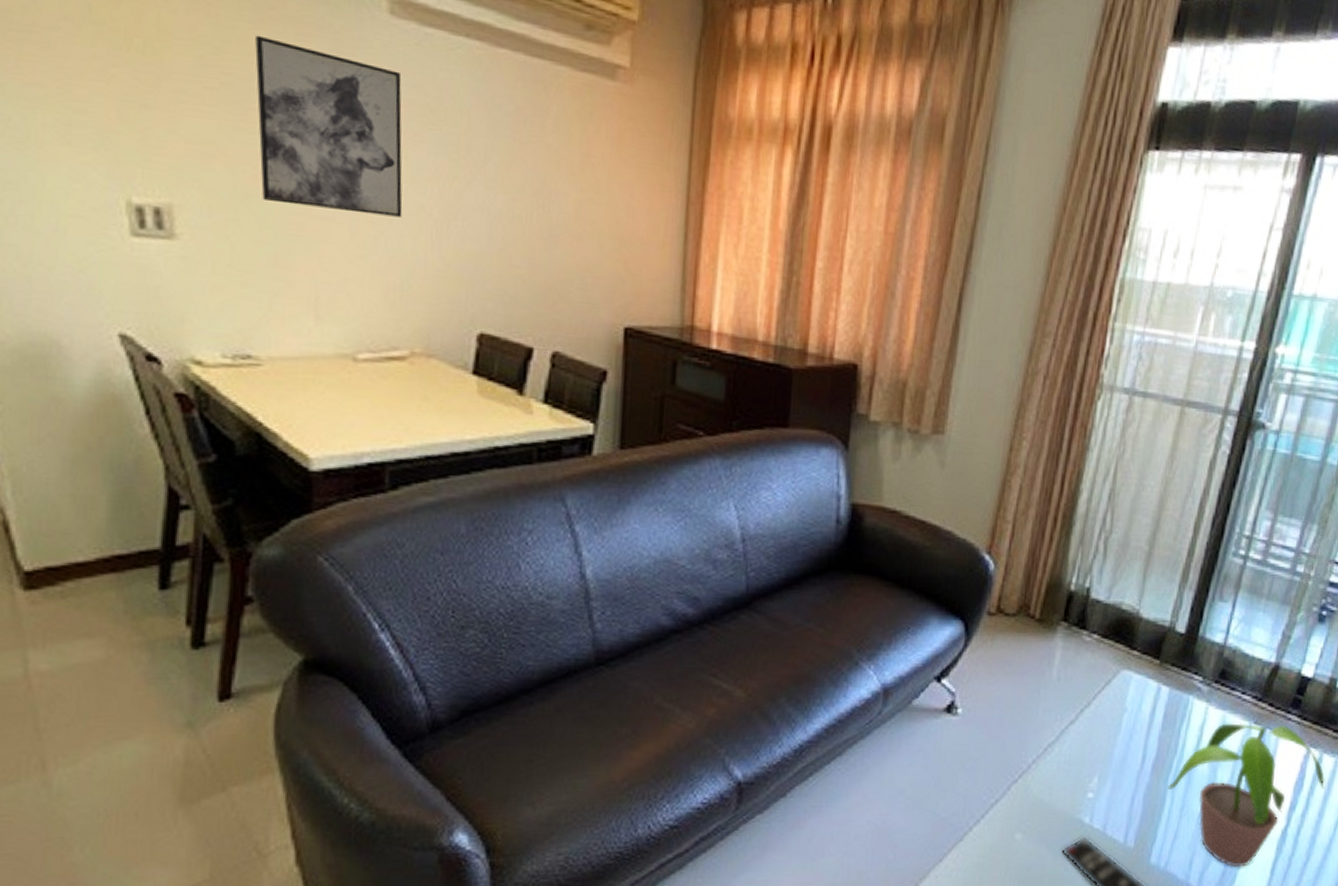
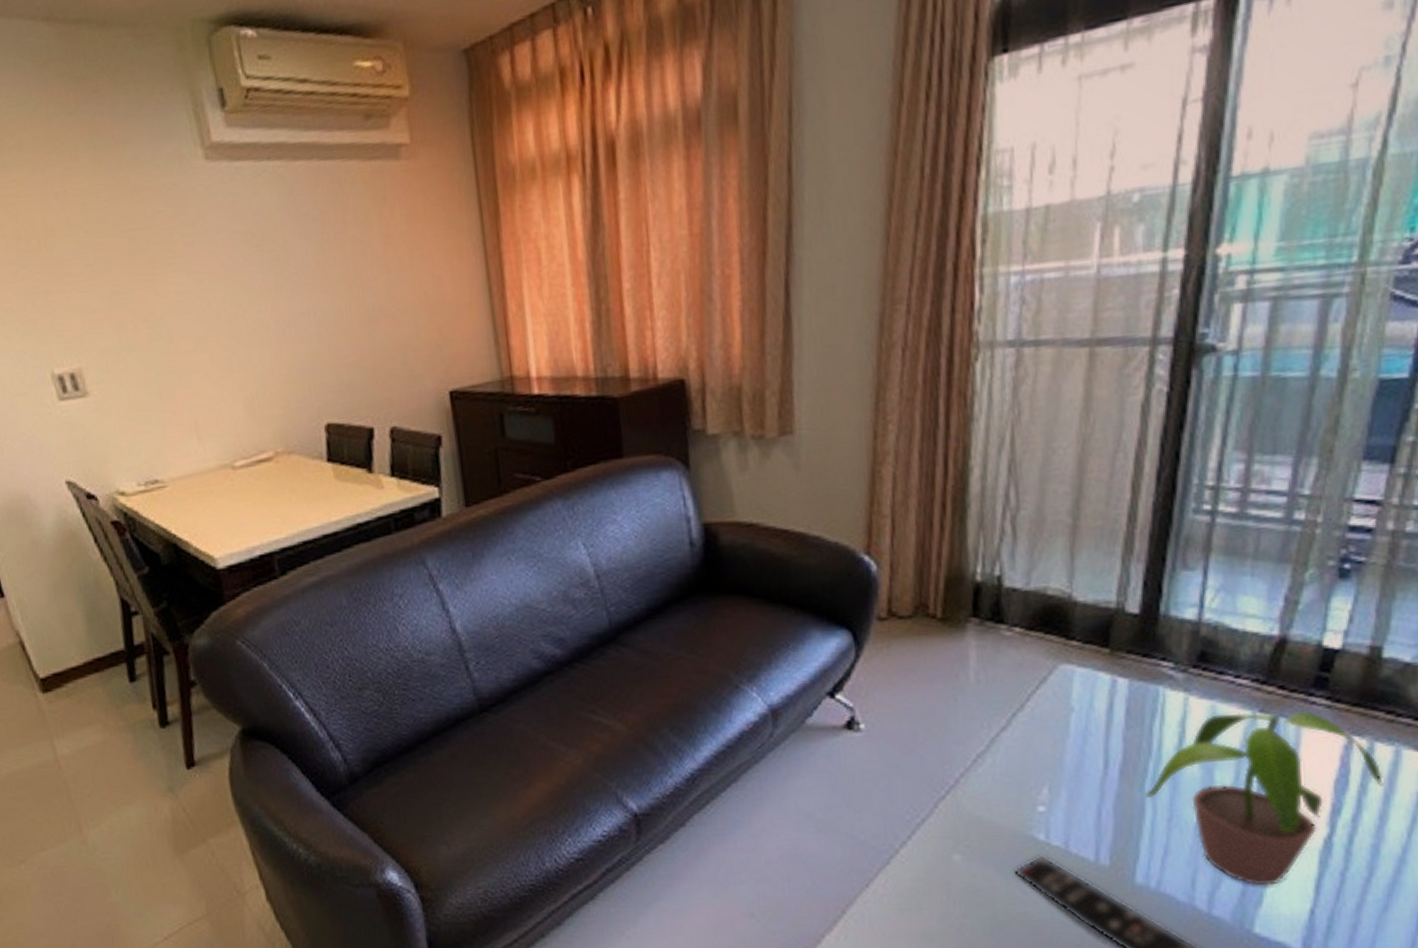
wall art: present [255,35,403,217] -> none [112,208,247,348]

